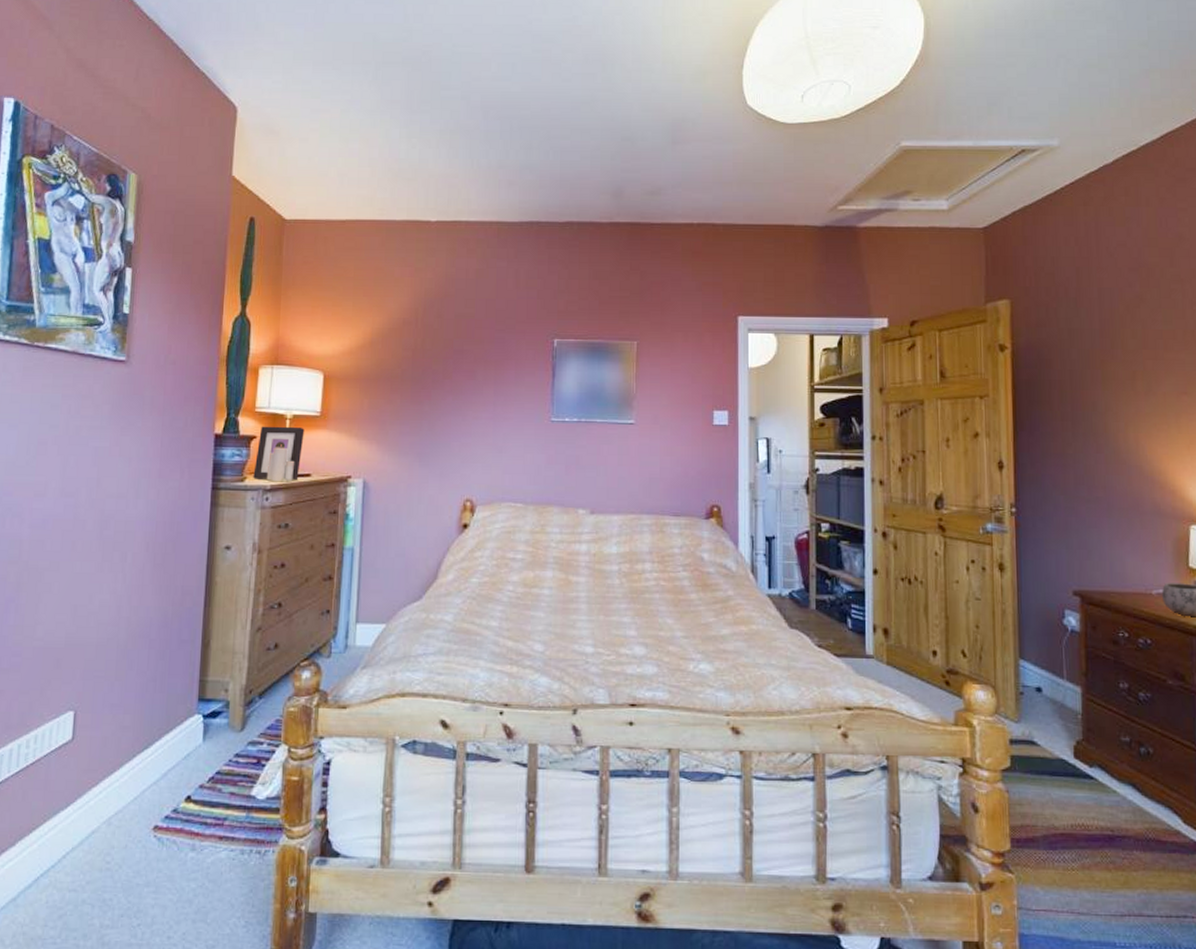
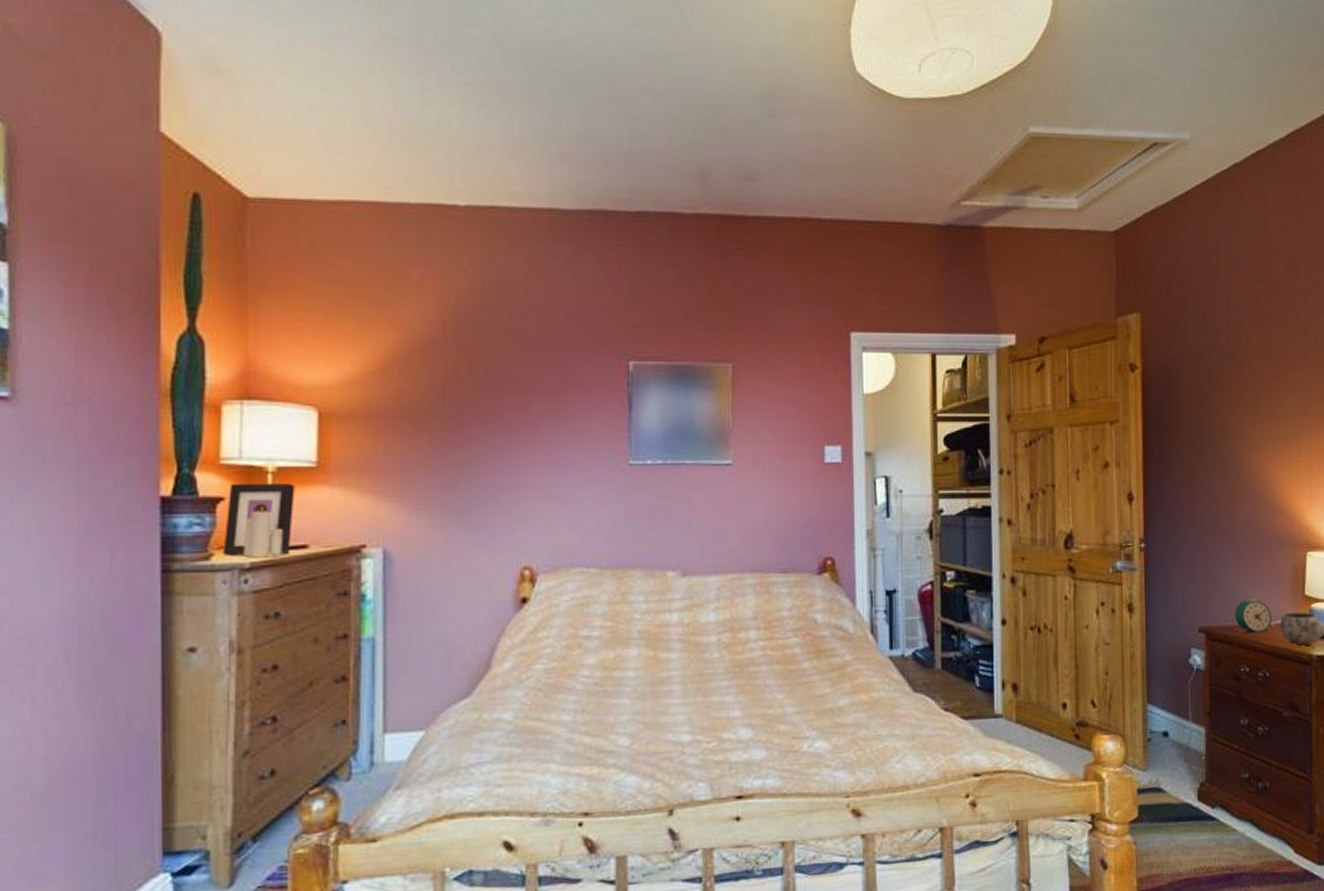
alarm clock: none [1111,566,1153,600] -> present [1235,597,1272,633]

